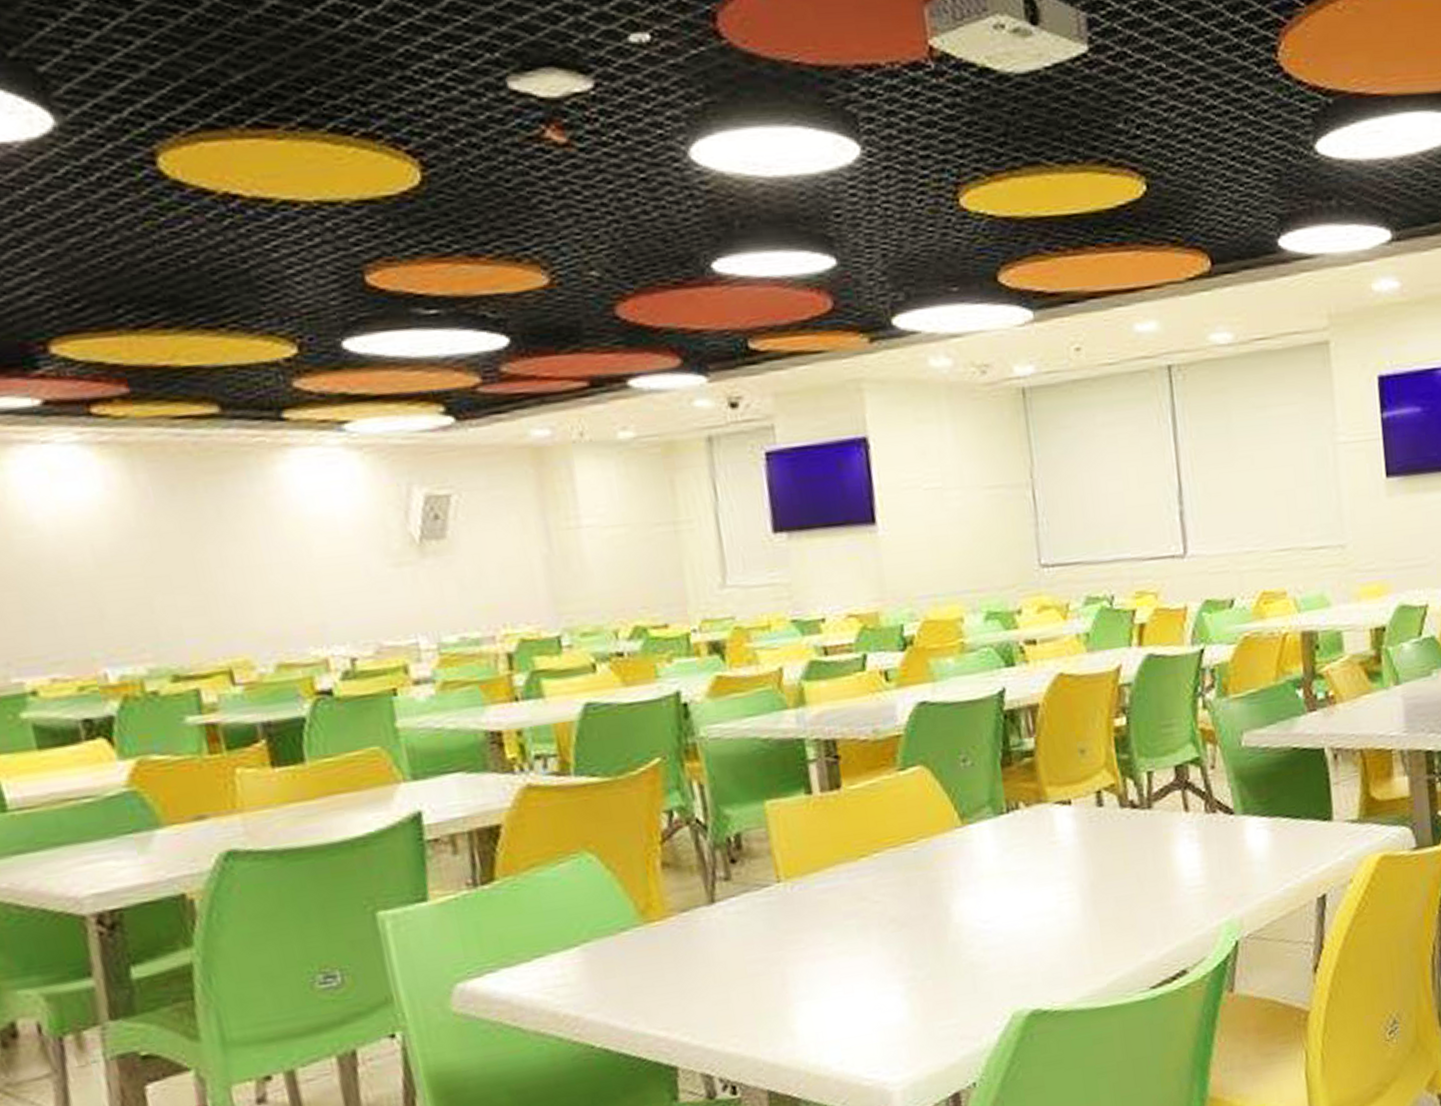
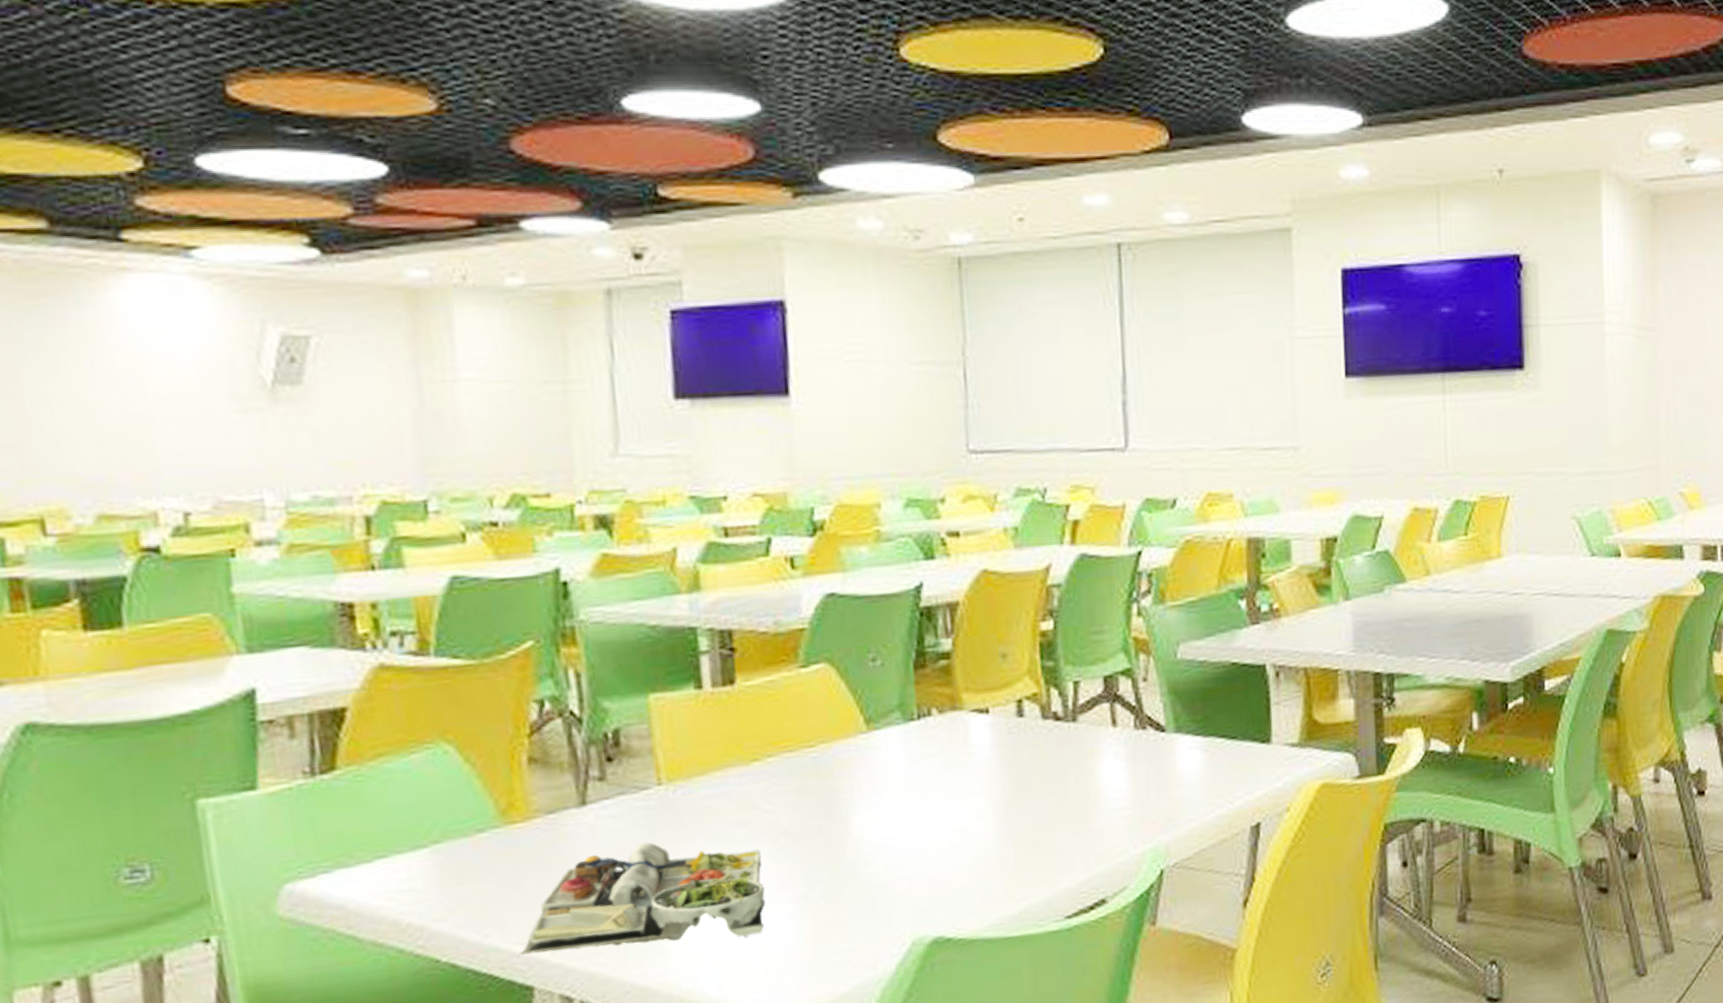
food tray: none [662,934,879,1041] -> present [518,842,766,957]

